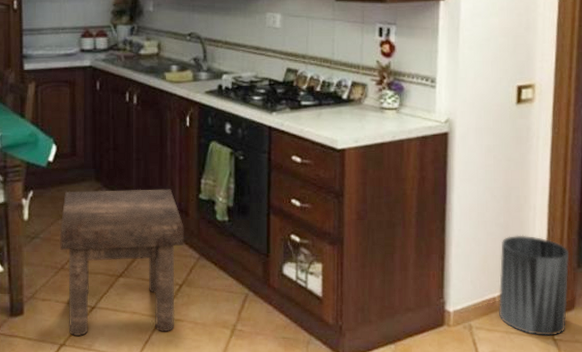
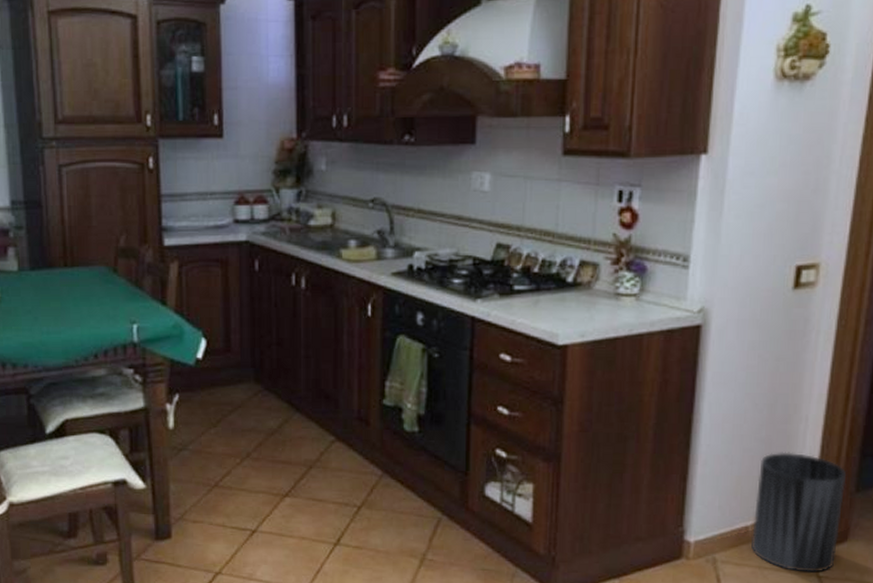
stool: present [59,189,184,336] -> none [212,392,364,563]

